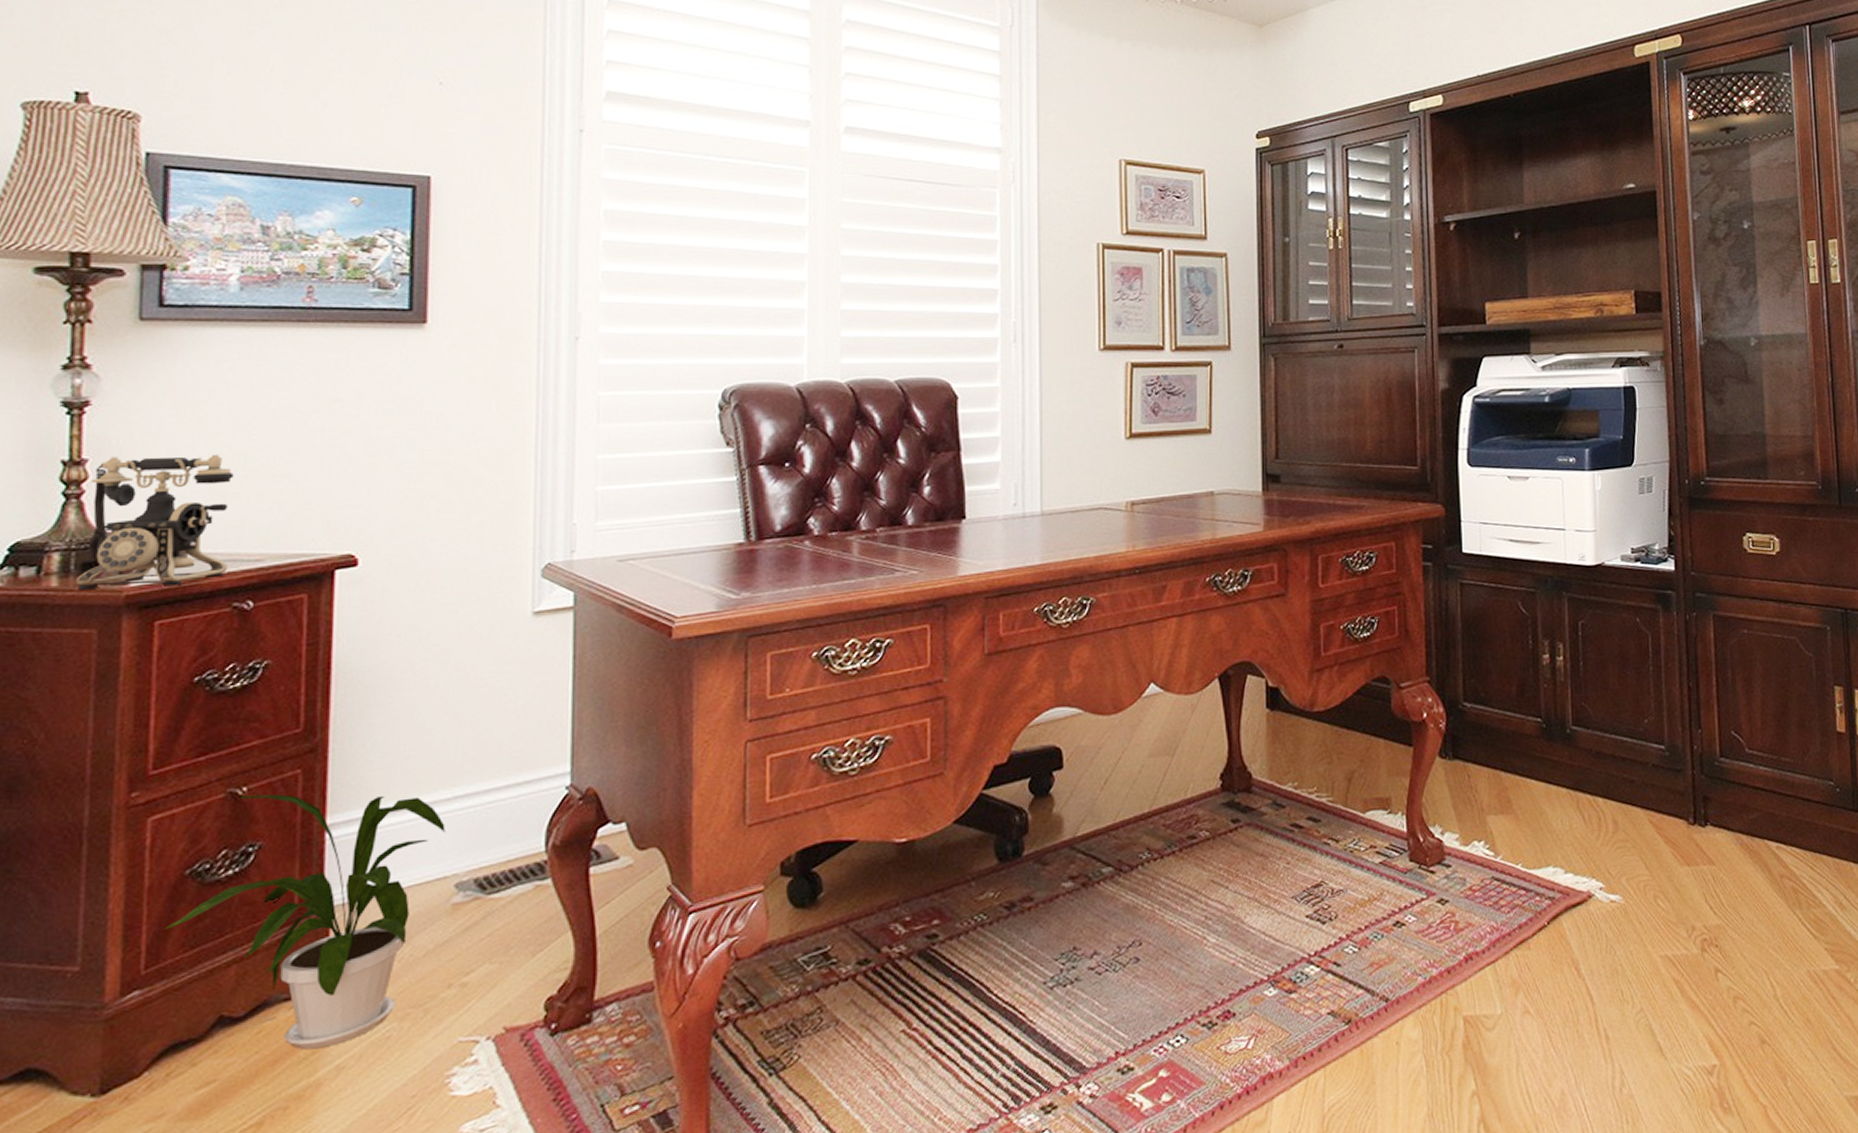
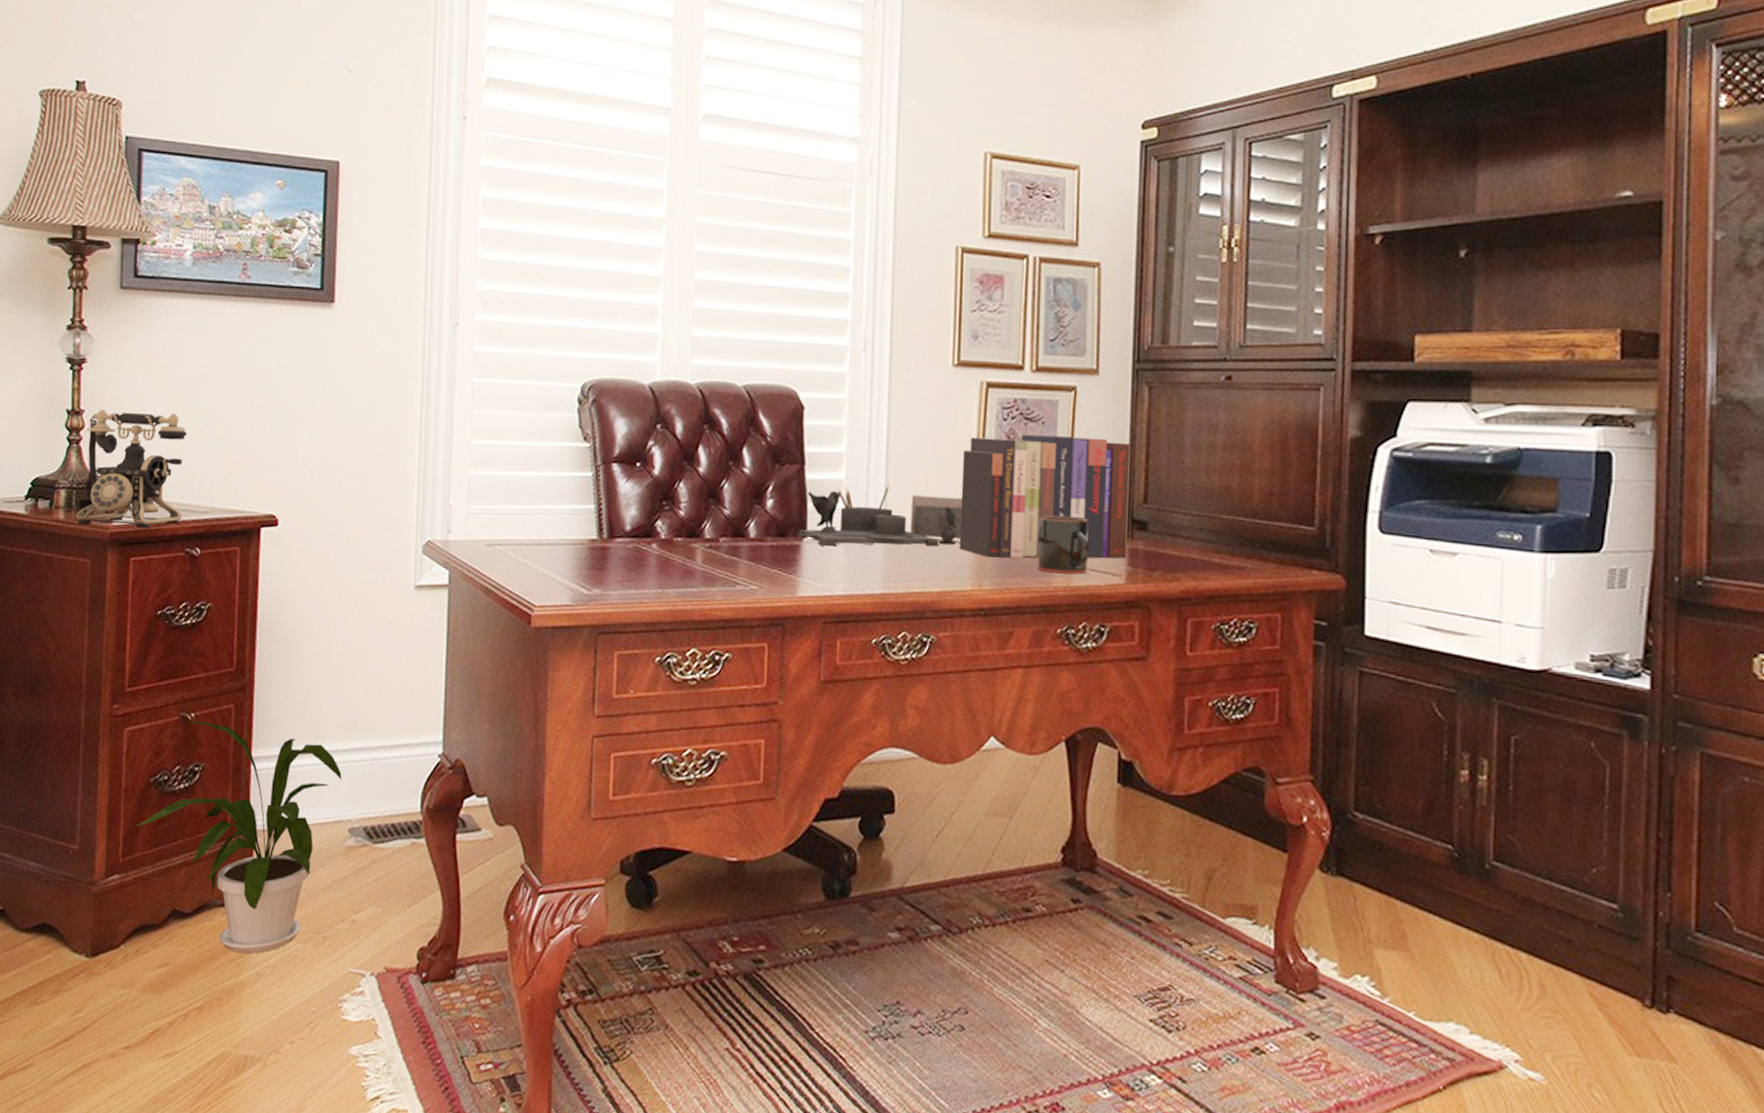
desk organizer: none [955,461,1114,526] -> present [797,483,962,548]
books: none [1112,405,1263,520] -> present [959,433,1131,559]
mug: none [1183,475,1231,529] -> present [1036,515,1090,575]

